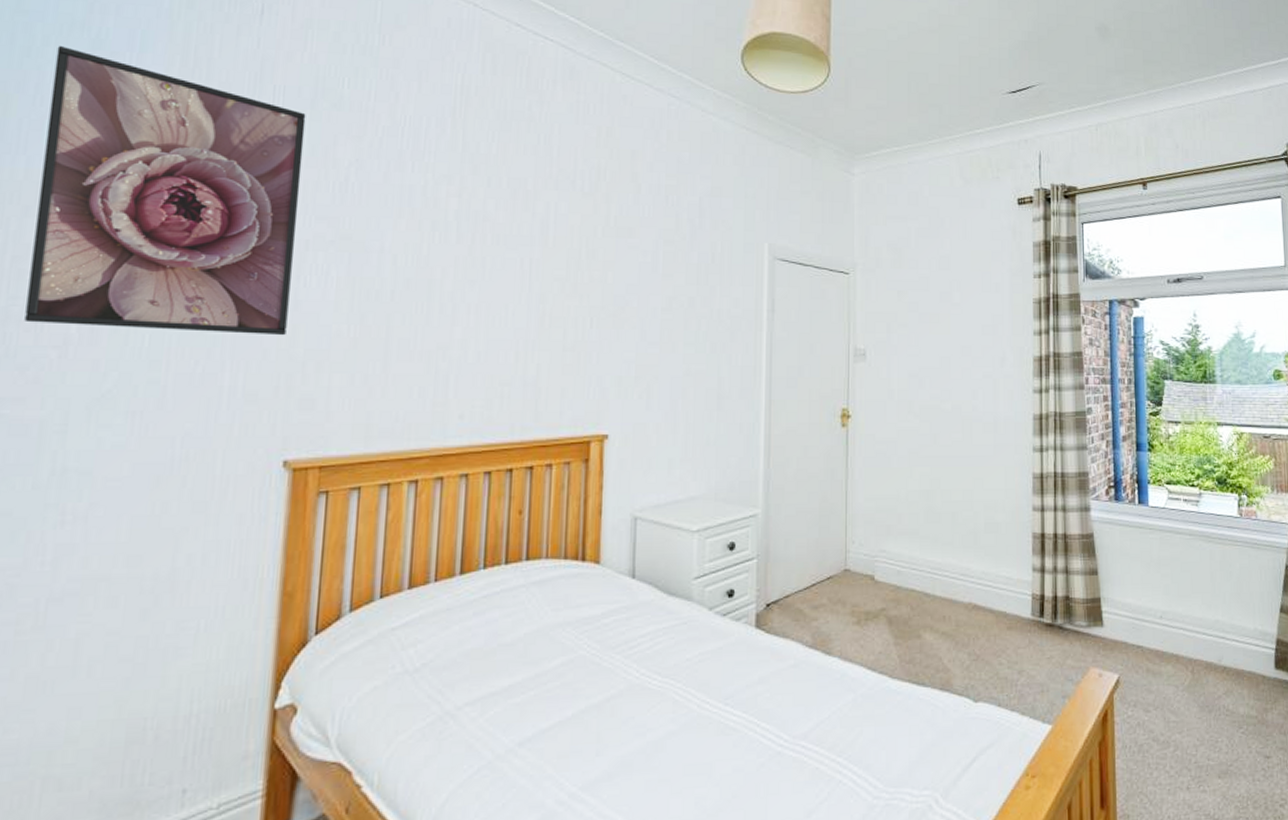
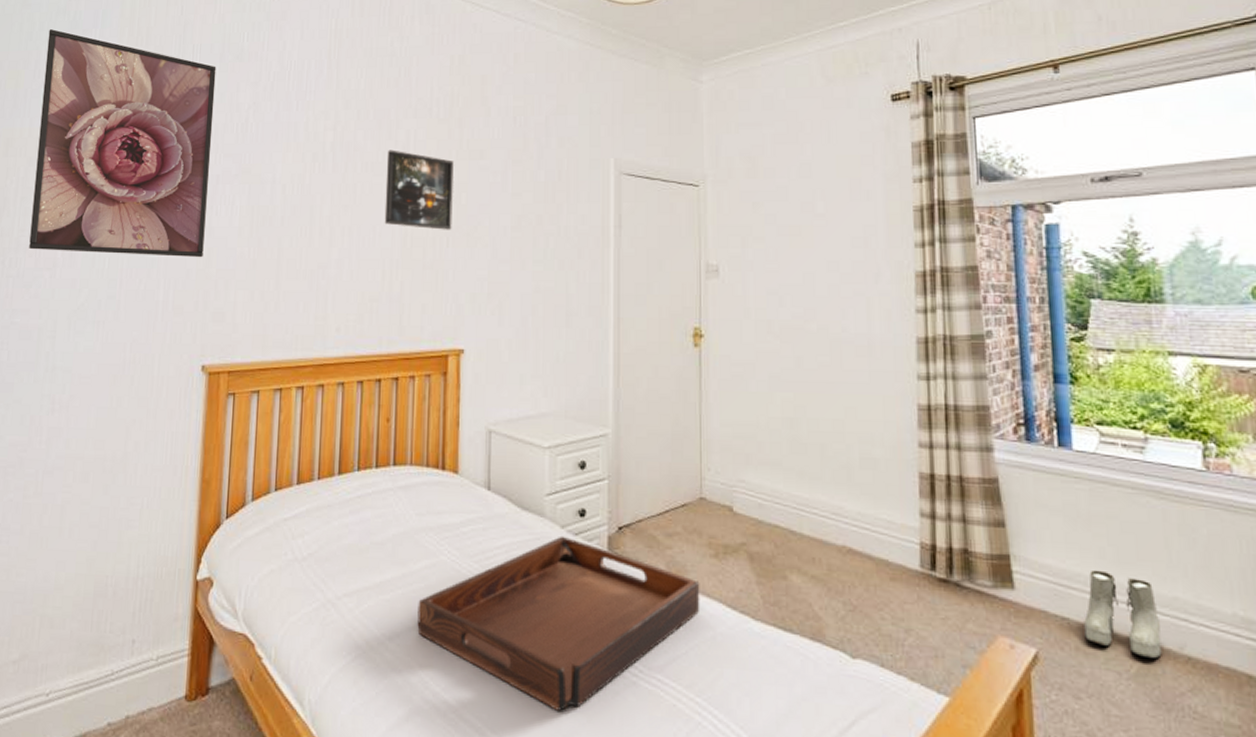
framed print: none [518,222,599,310] -> present [384,150,454,230]
serving tray: none [551,618,843,792] -> present [417,536,700,711]
boots: none [1153,604,1207,672] -> present [1084,569,1162,659]

